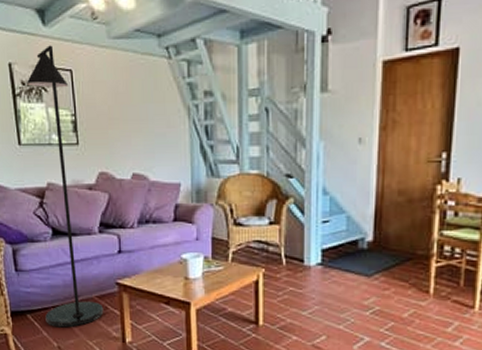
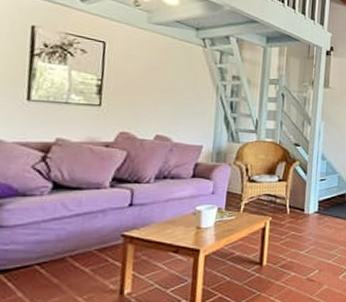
floor lamp: present [26,45,104,328] -> none [23,18,103,286]

